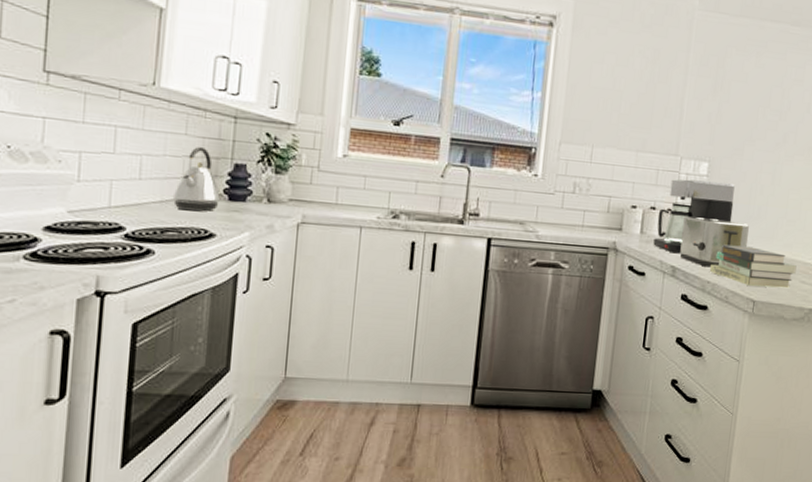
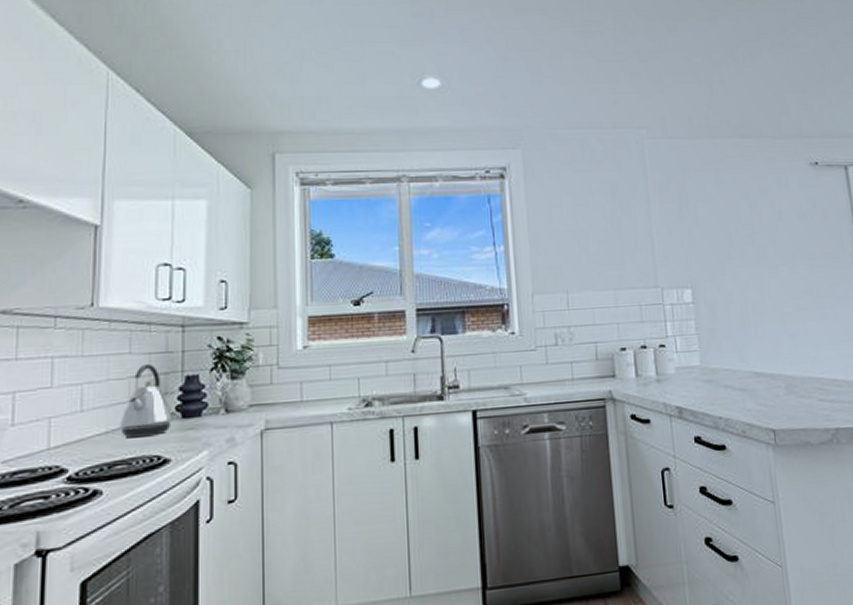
coffee maker: present [653,179,735,254] -> none [650,307,730,393]
toaster: present [680,216,750,267] -> none [678,346,753,402]
books: present [710,244,797,289] -> none [719,370,811,414]

